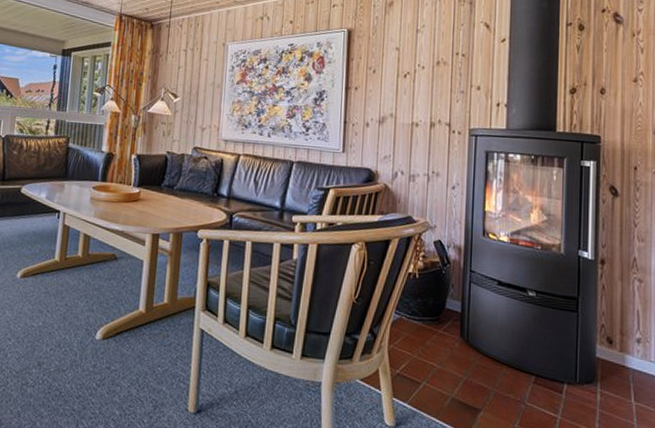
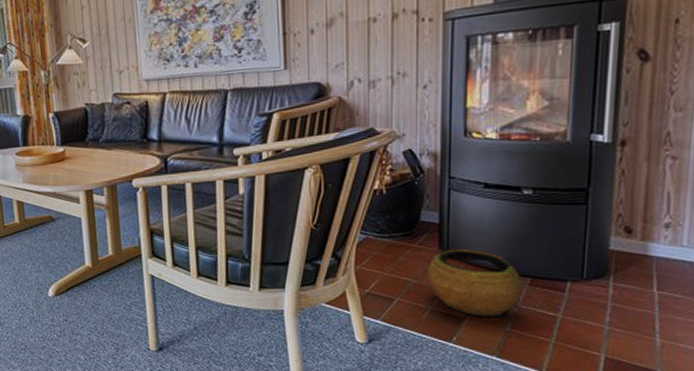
clay pot: none [449,339,530,414] -> present [426,248,525,319]

